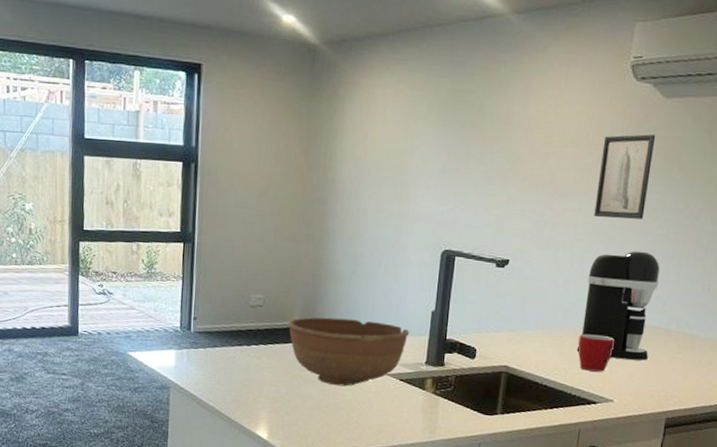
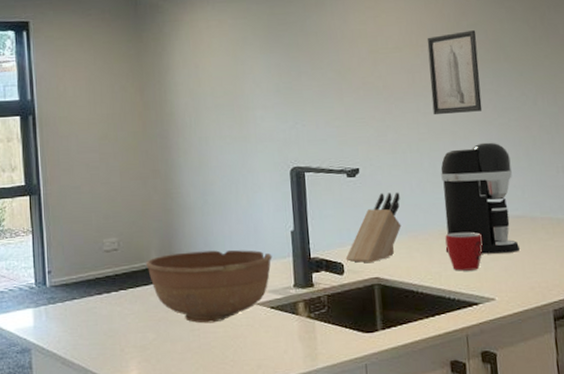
knife block: none [479,287,544,352] -> present [345,192,402,263]

